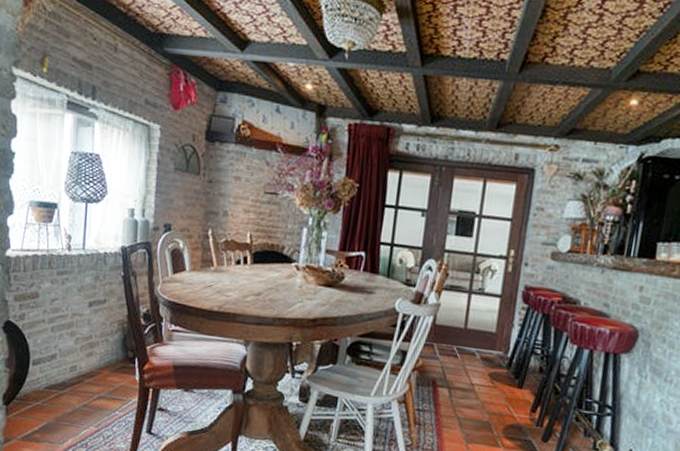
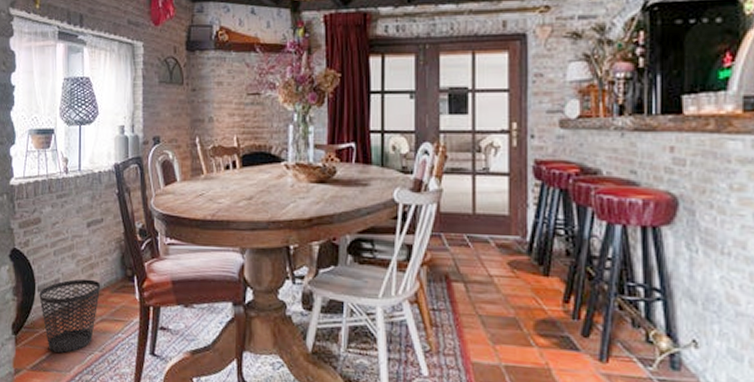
wastebasket: none [33,356,100,426] -> present [39,278,101,353]

